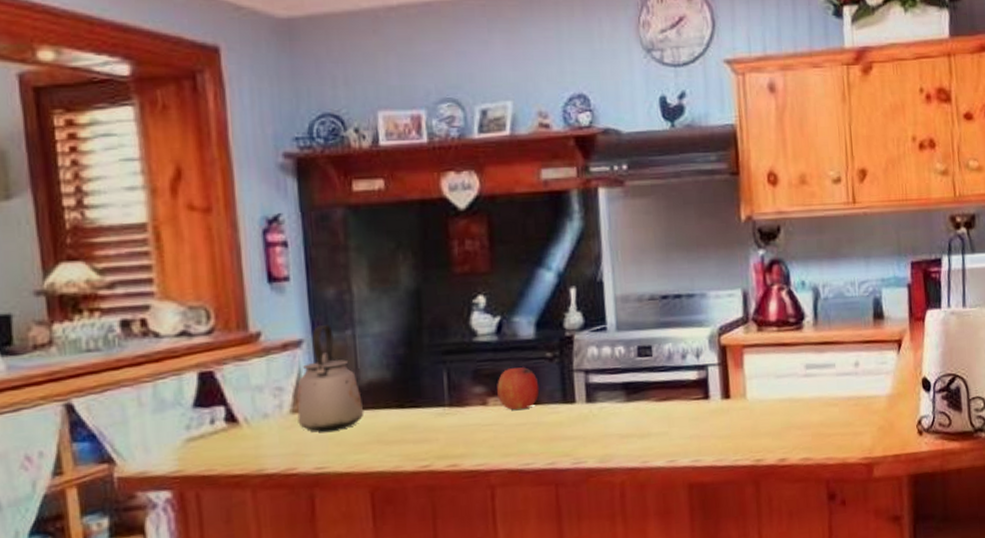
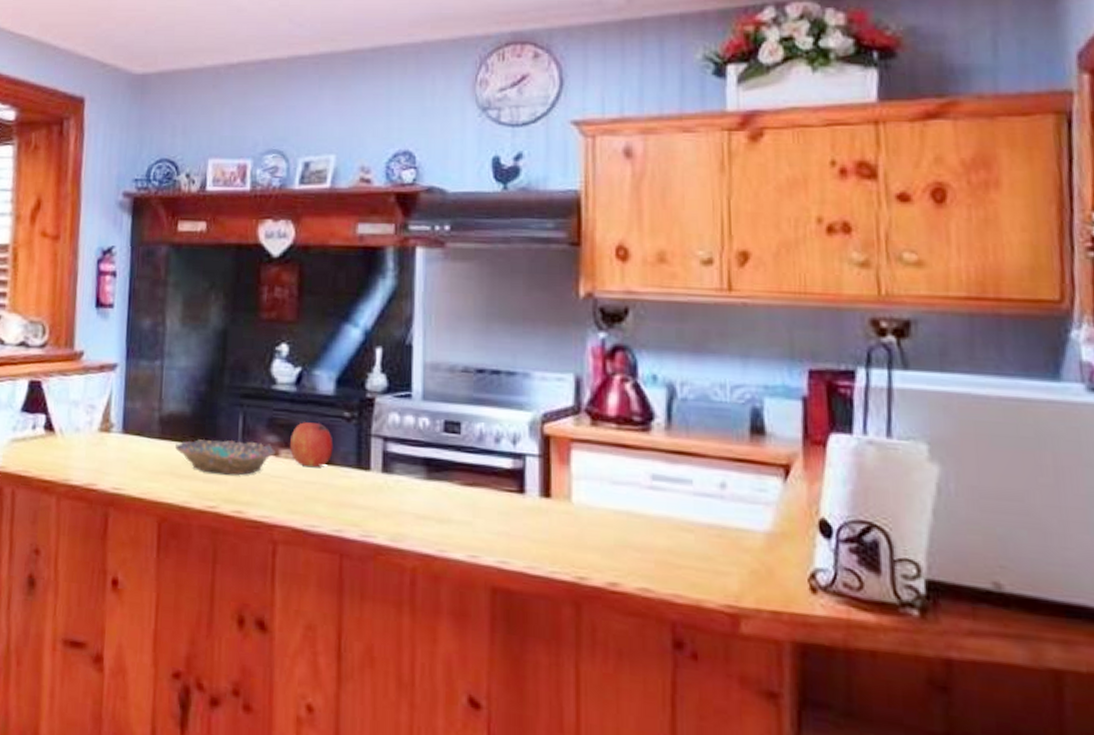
kettle: present [297,325,365,432] -> none [103,353,162,455]
bowl: none [379,395,484,434] -> present [175,439,276,475]

